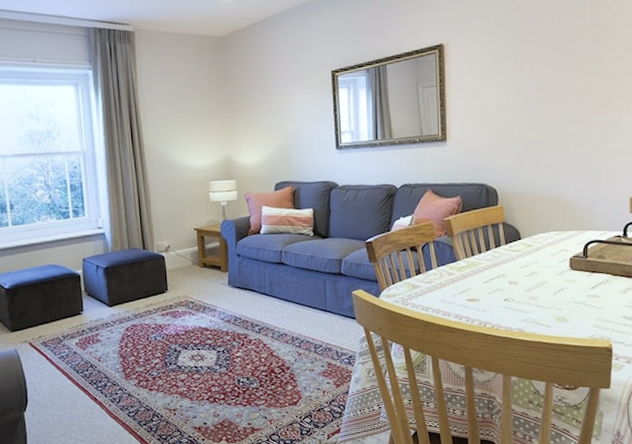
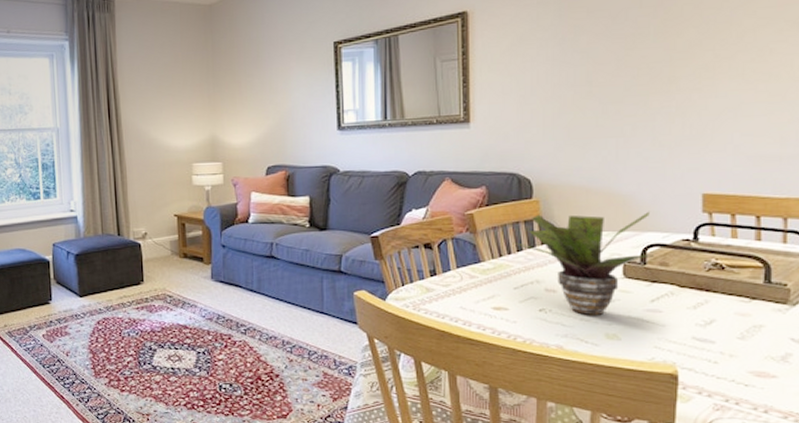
potted plant: none [482,213,593,303] -> present [512,211,654,316]

